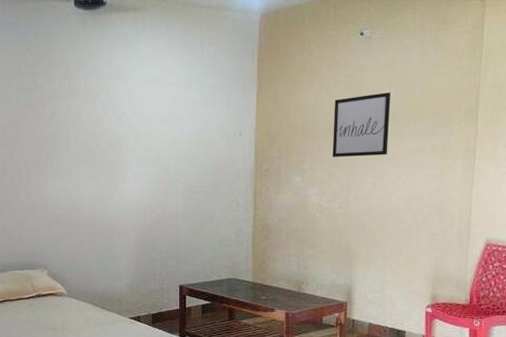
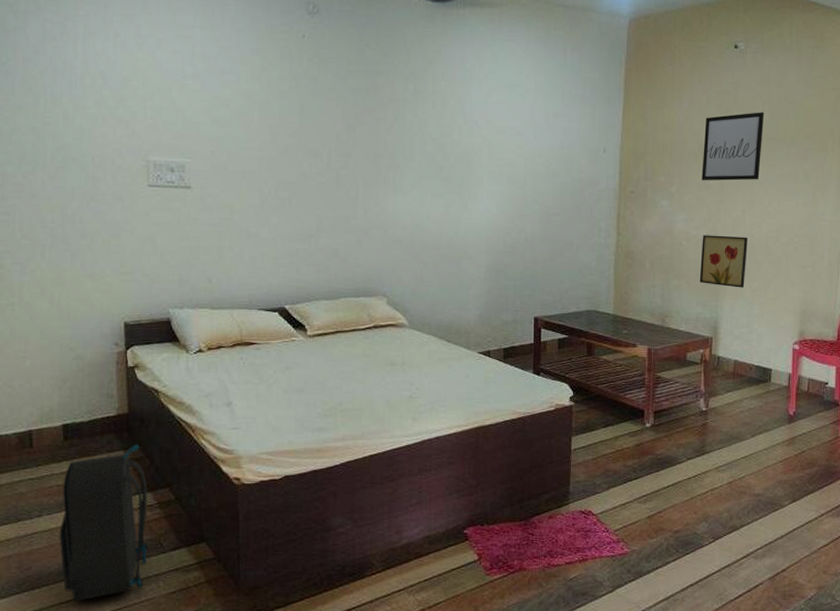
wall art: none [333,207,378,256] -> present [699,235,748,288]

